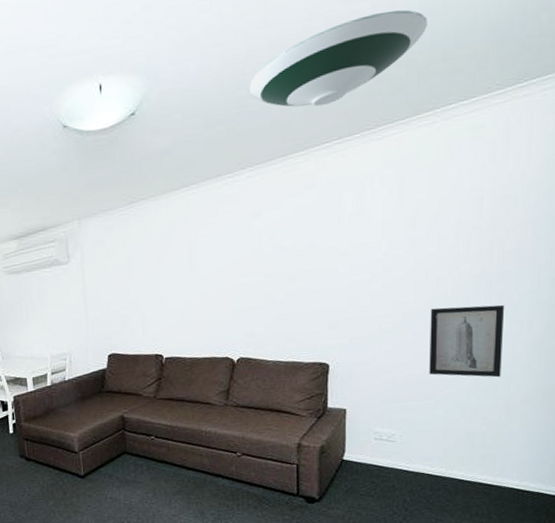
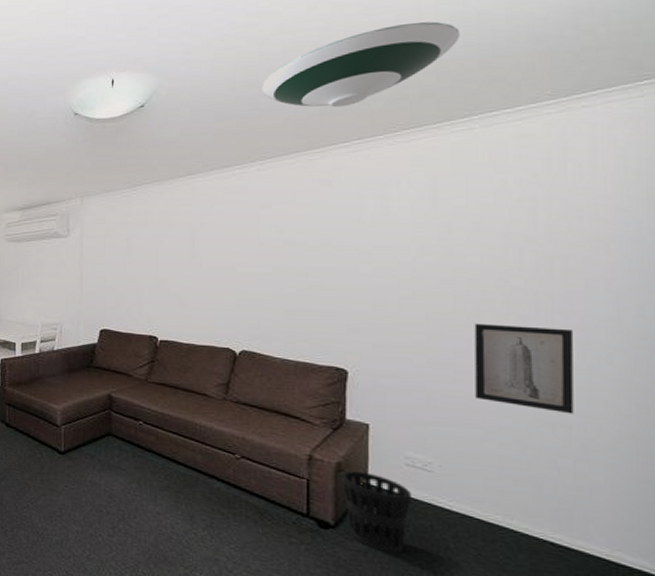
wastebasket: none [324,450,379,514] -> present [341,471,412,554]

